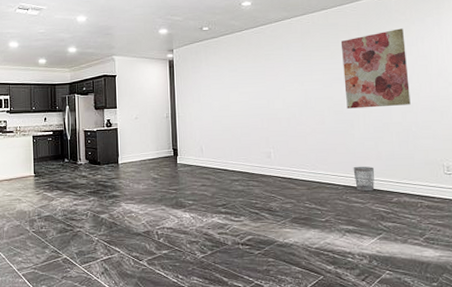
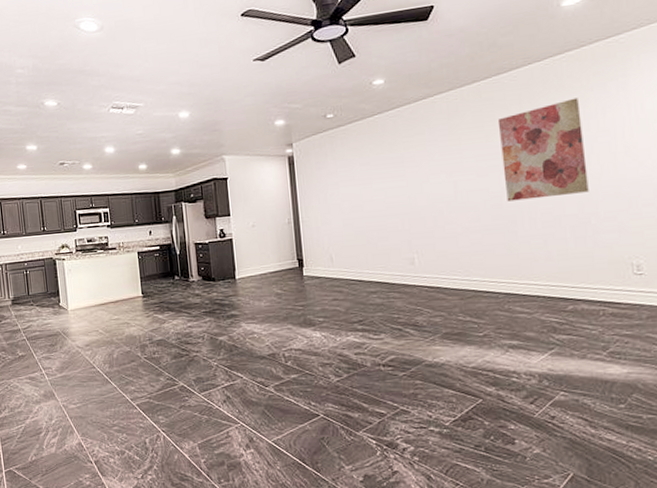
wastebasket: present [353,166,375,192] -> none [516,269,544,300]

